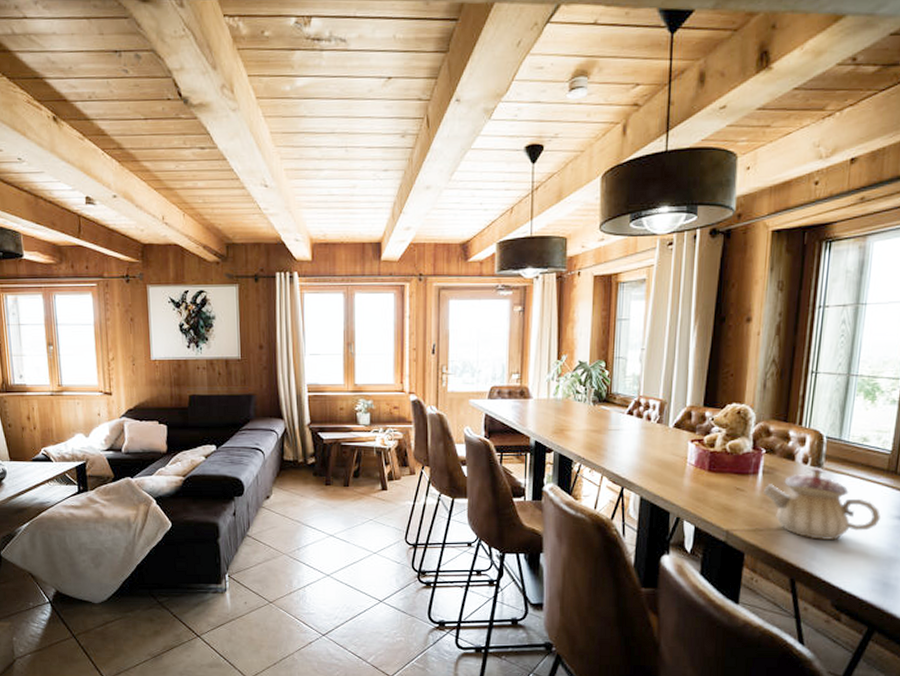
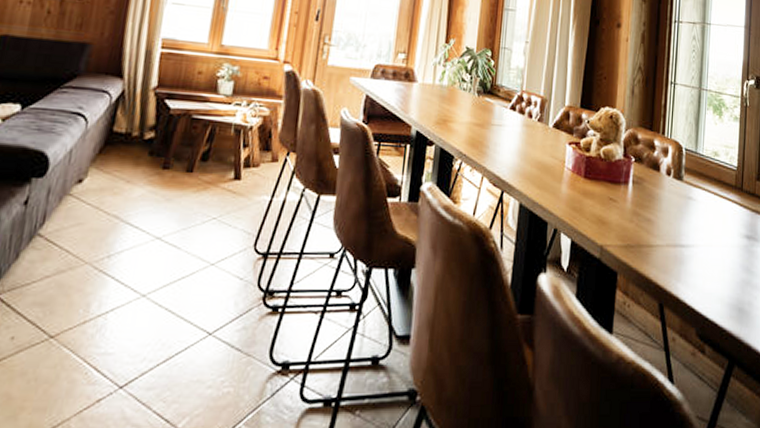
teapot: present [762,468,880,540] -> none [633,180,732,259]

